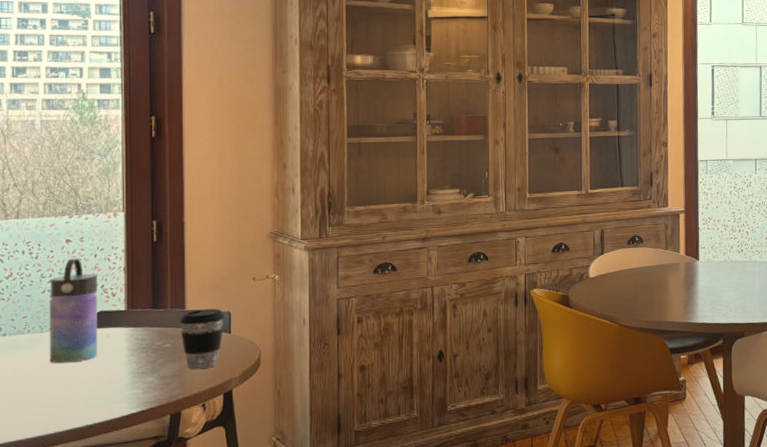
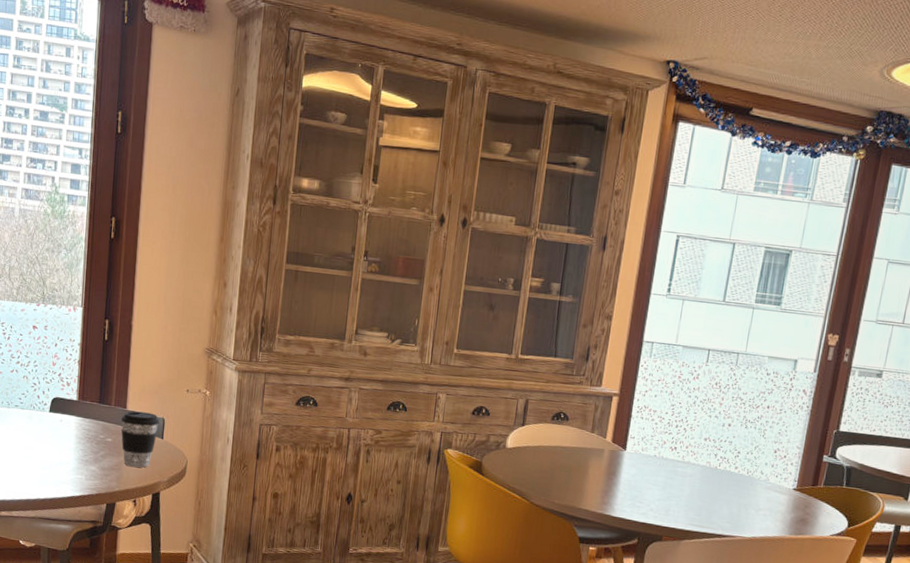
water bottle: present [49,258,97,364] -> none [13,344,56,440]

